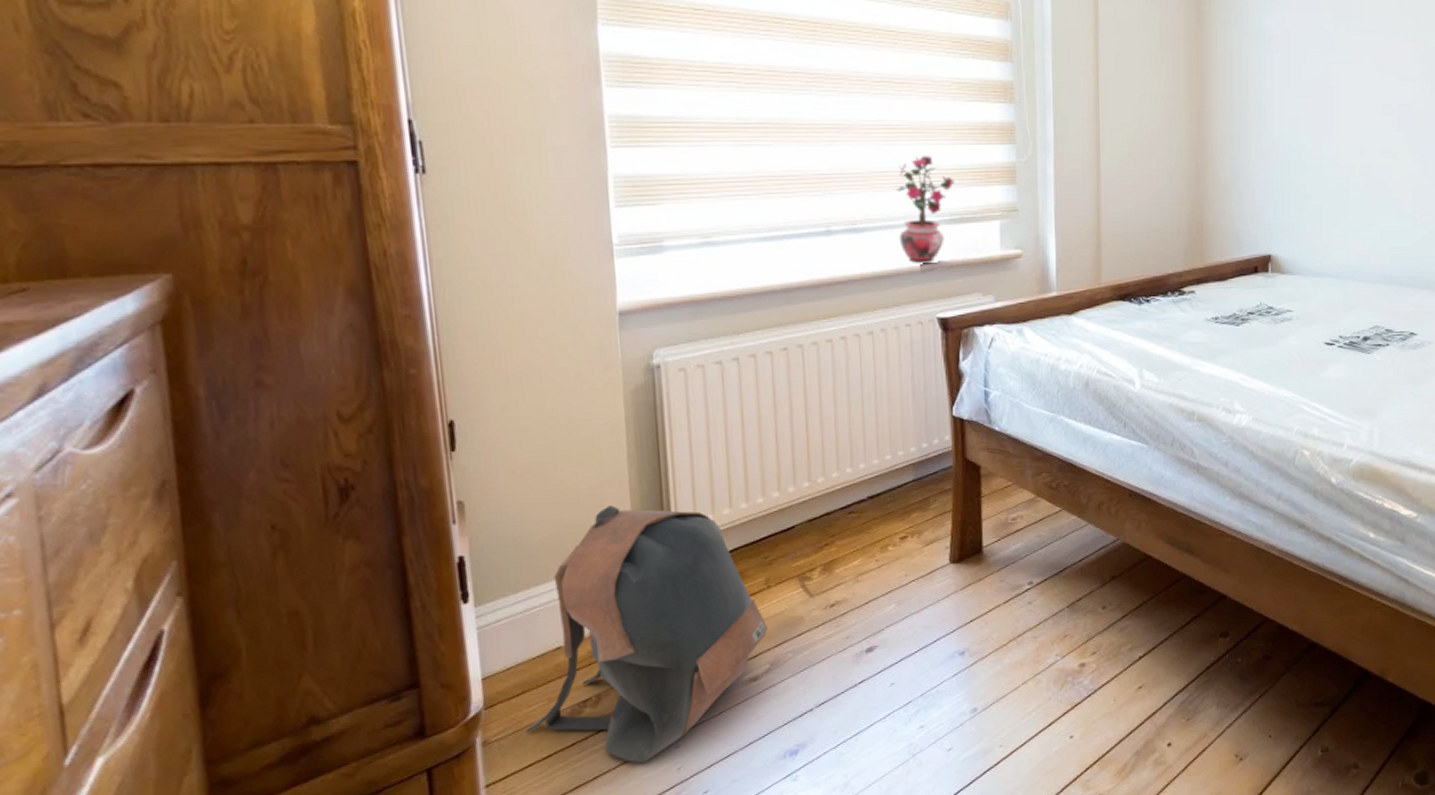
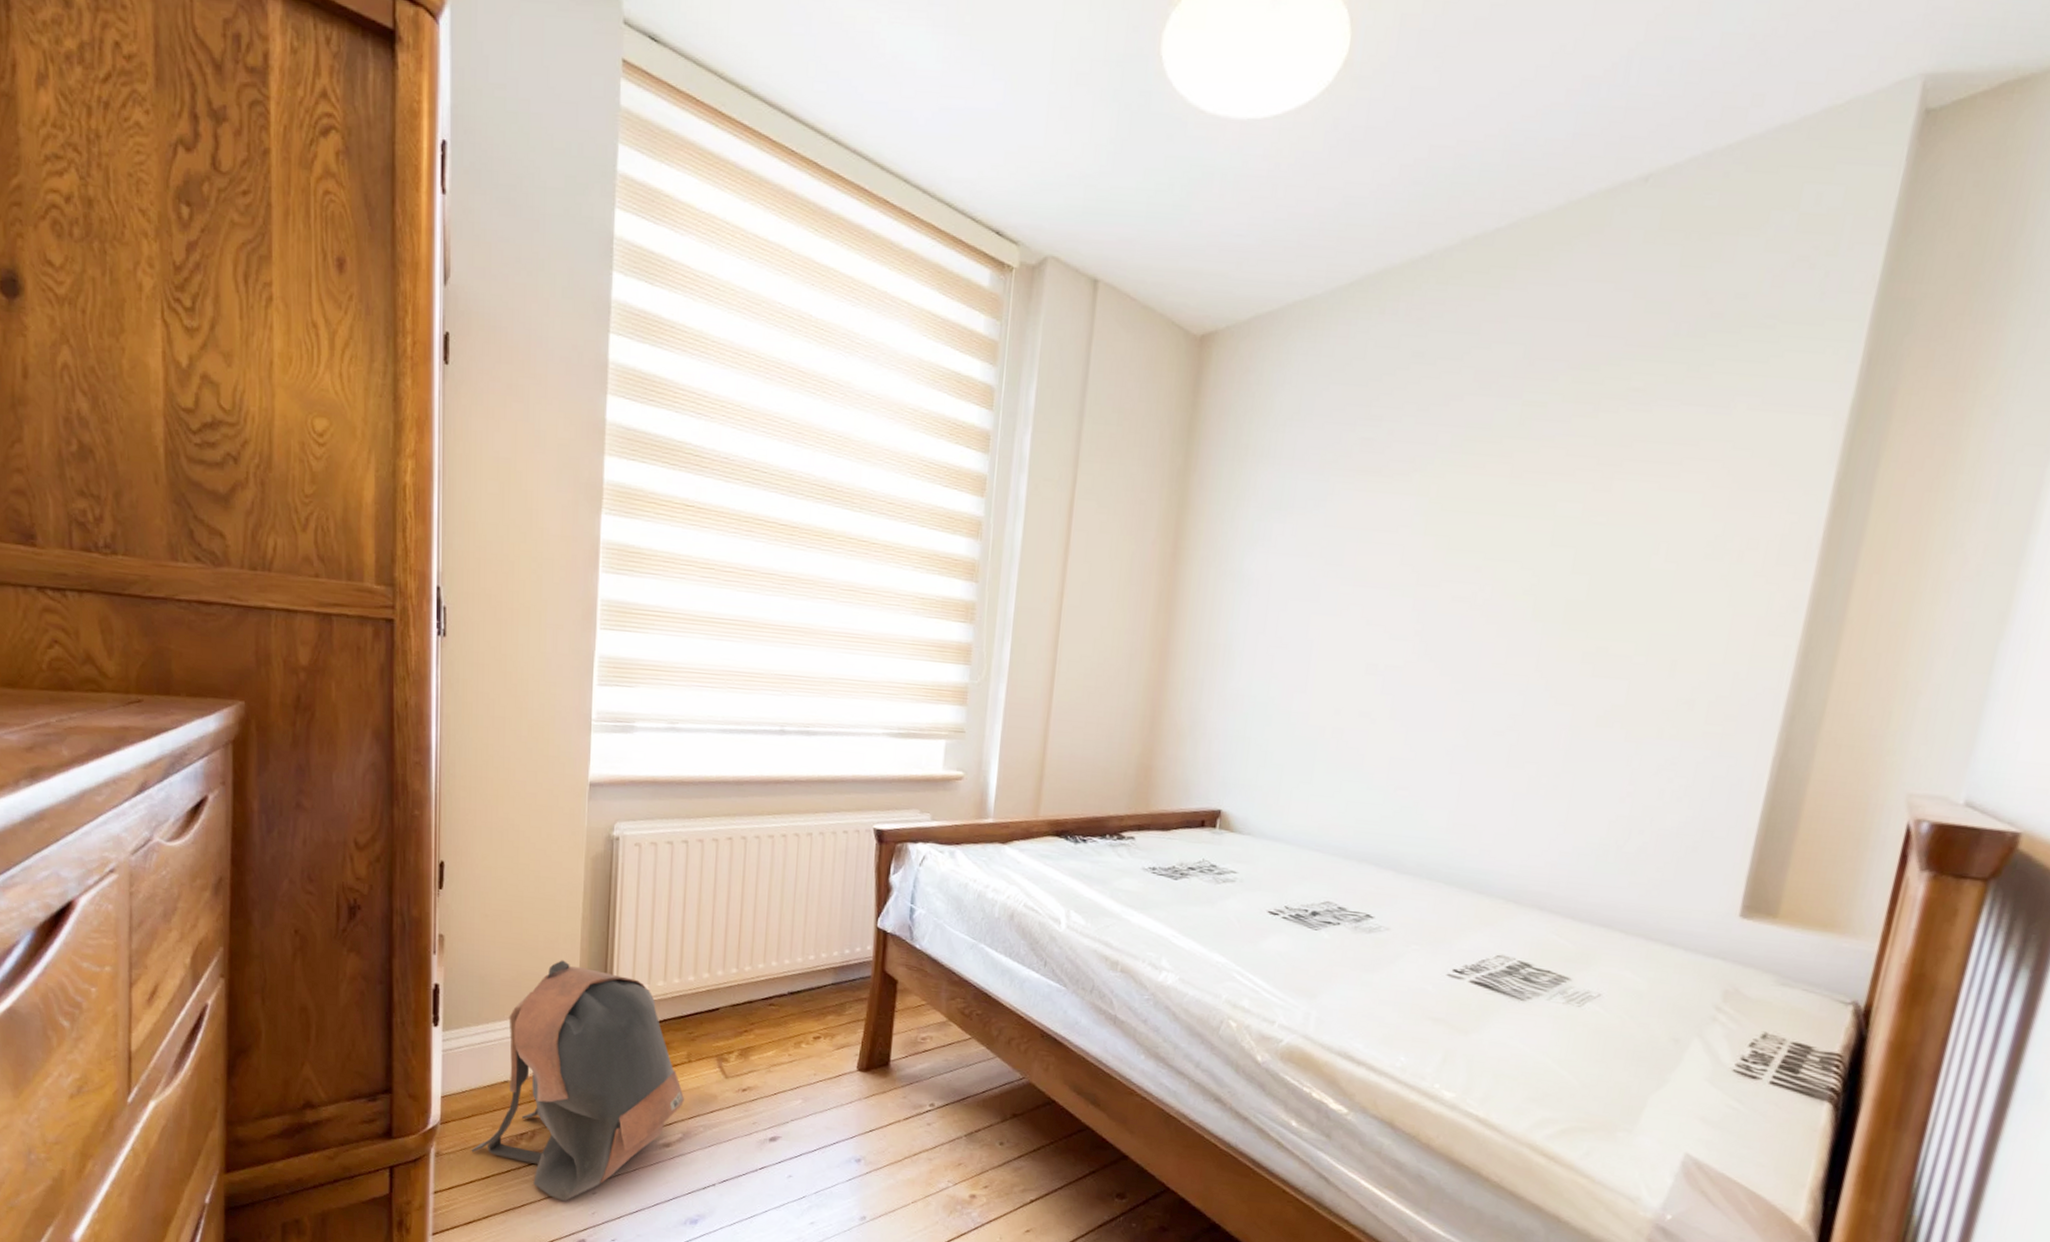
potted plant: present [895,156,954,264] -> none [847,667,906,775]

